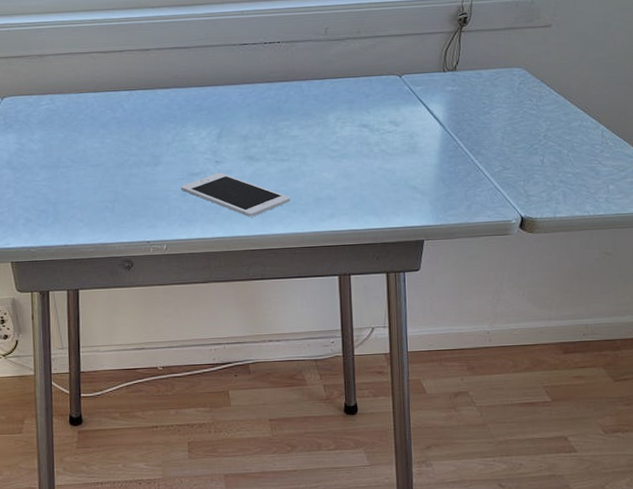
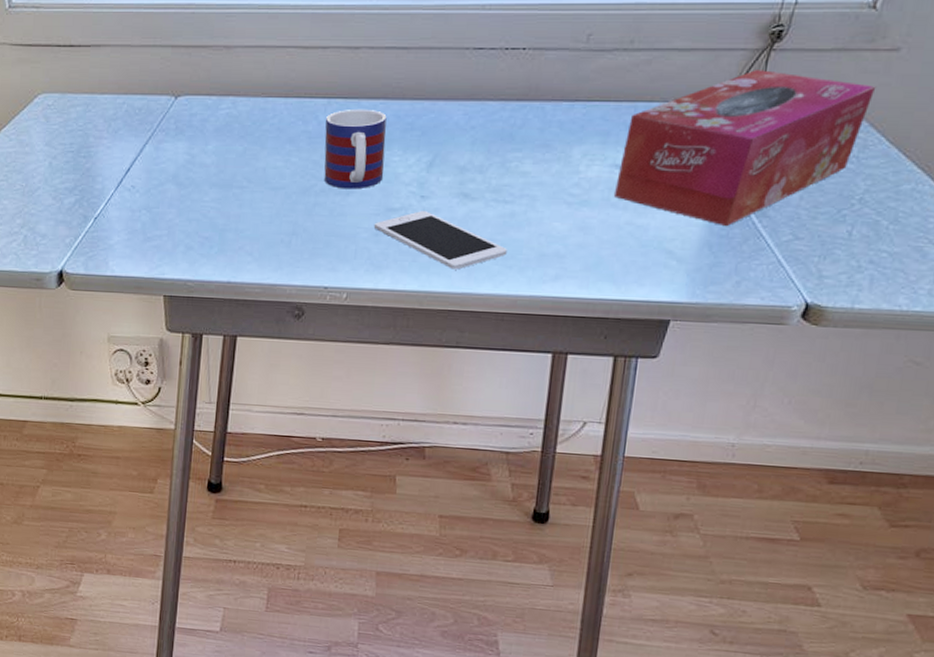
mug: none [129,97,183,161] -> present [324,110,387,190]
tissue box: none [364,46,540,165] -> present [613,70,877,227]

